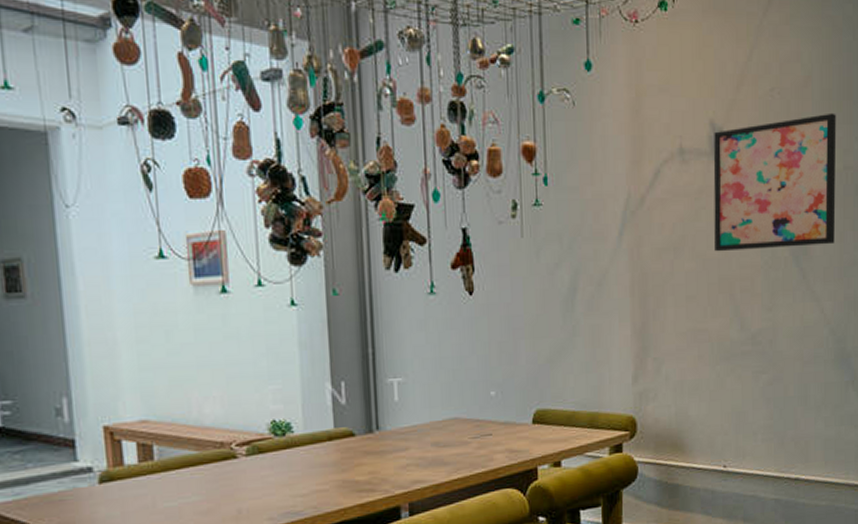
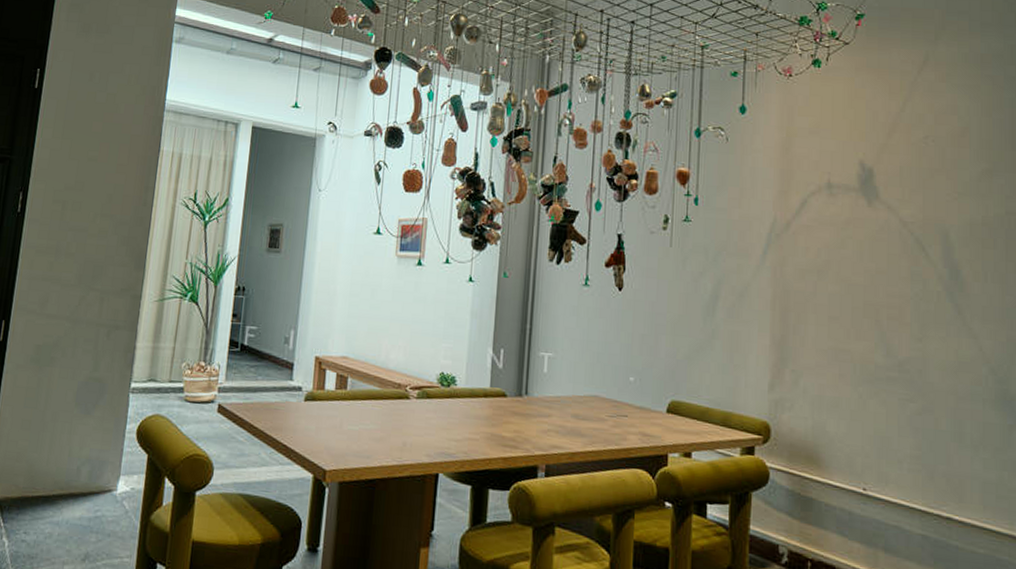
wall art: present [713,112,837,252] -> none [861,161,997,285]

